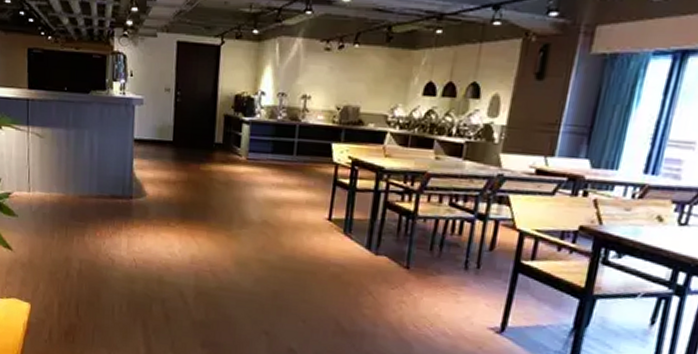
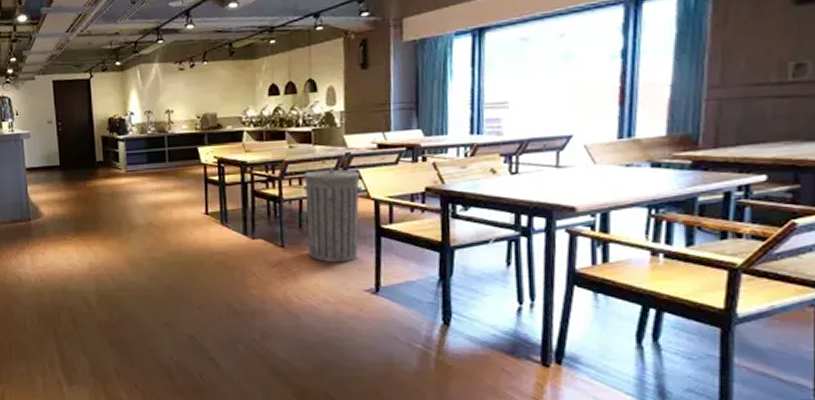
trash can: none [434,189,510,295] -> present [303,168,363,263]

